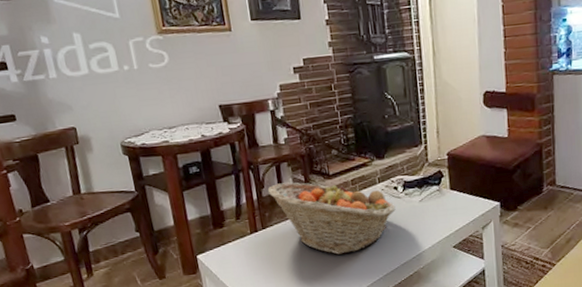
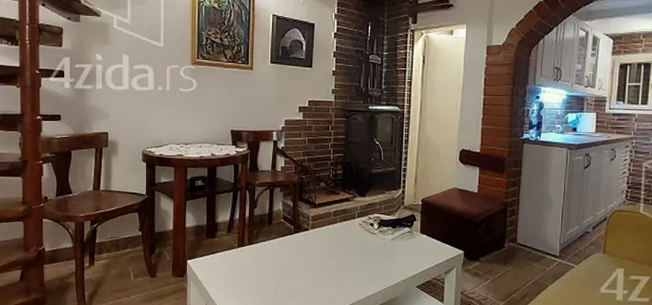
fruit basket: present [267,182,396,255] -> none [259,205,369,279]

